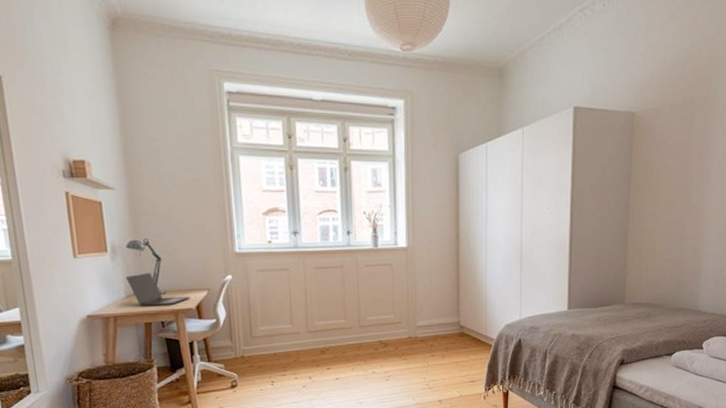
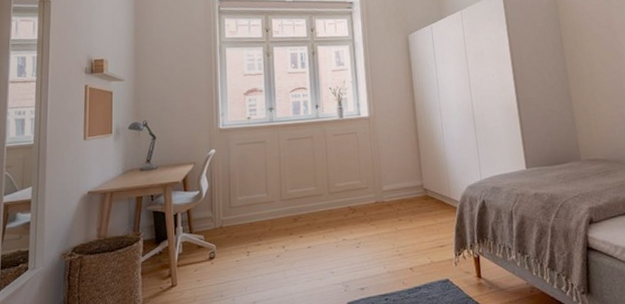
laptop: present [125,272,191,307] -> none [124,150,178,182]

